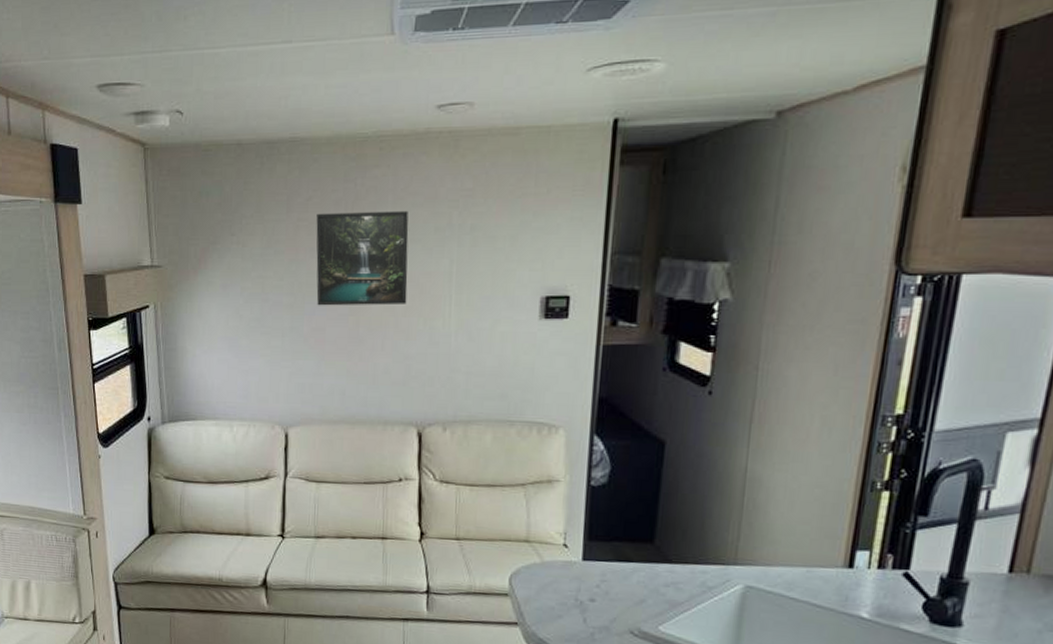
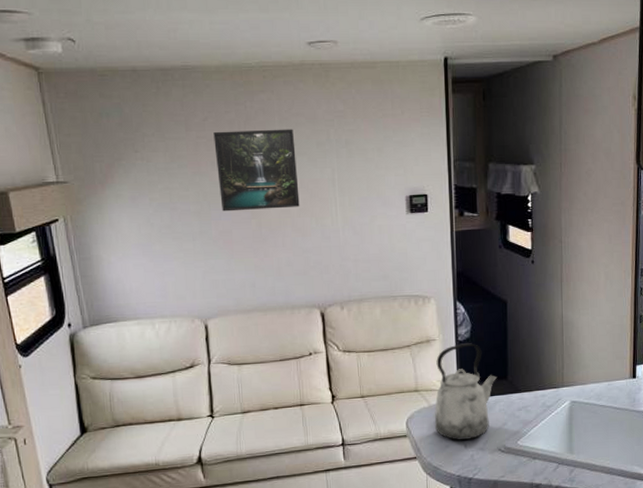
kettle: none [545,489,640,613] -> present [434,343,498,440]

